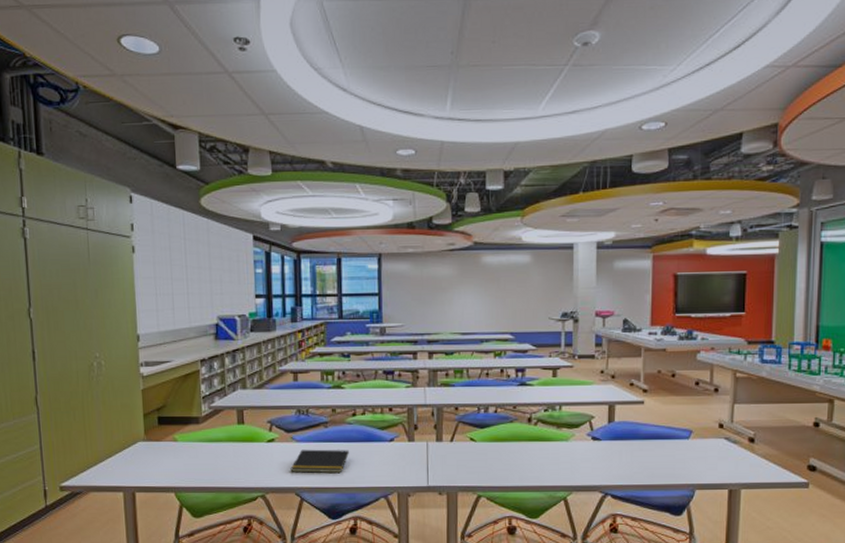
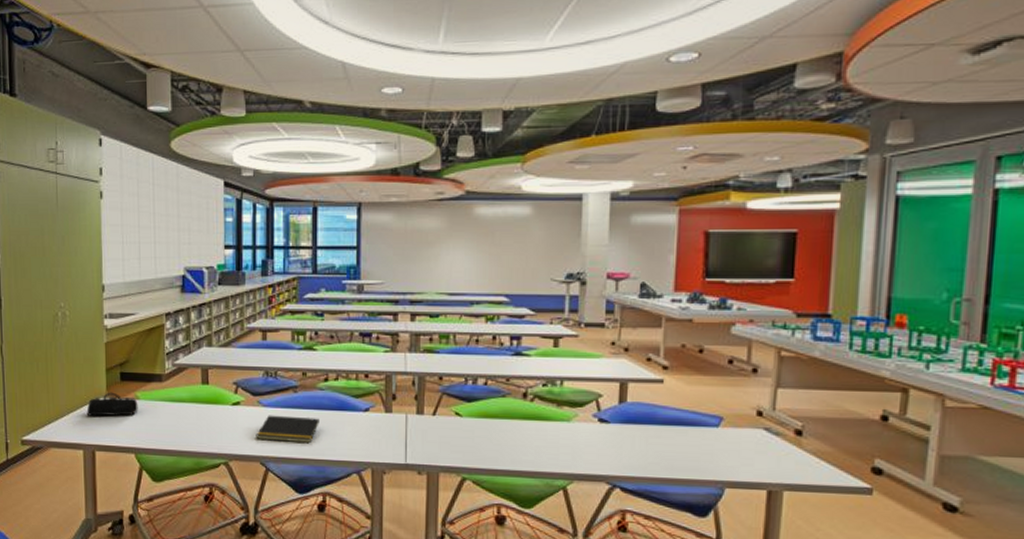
pencil case: none [125,436,177,460] -> present [86,392,138,417]

